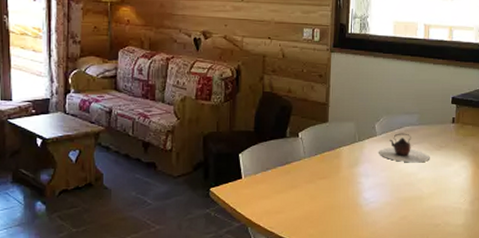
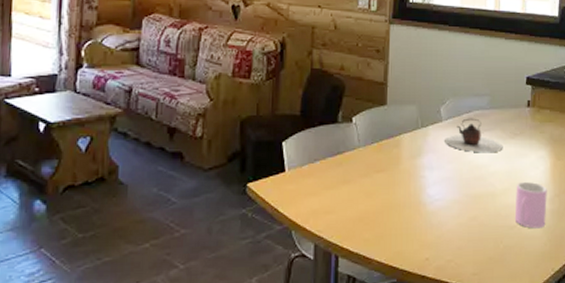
cup: none [439,186,468,227] -> present [514,181,547,229]

